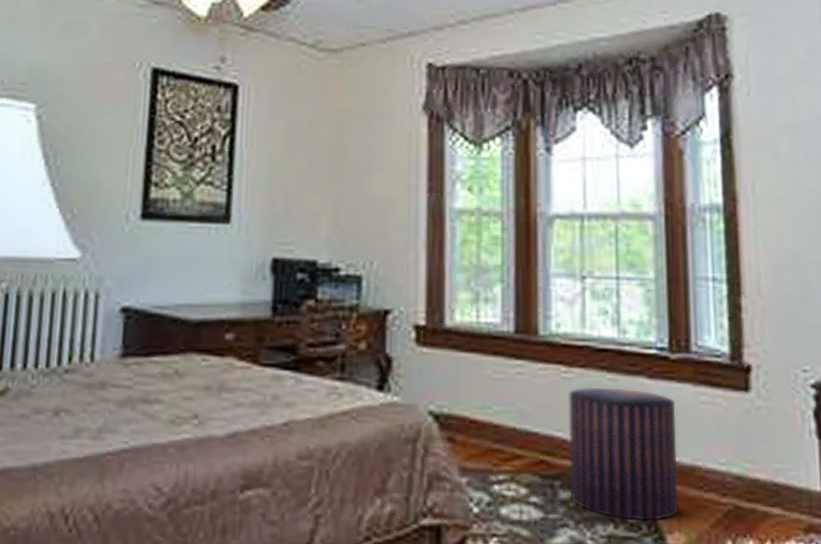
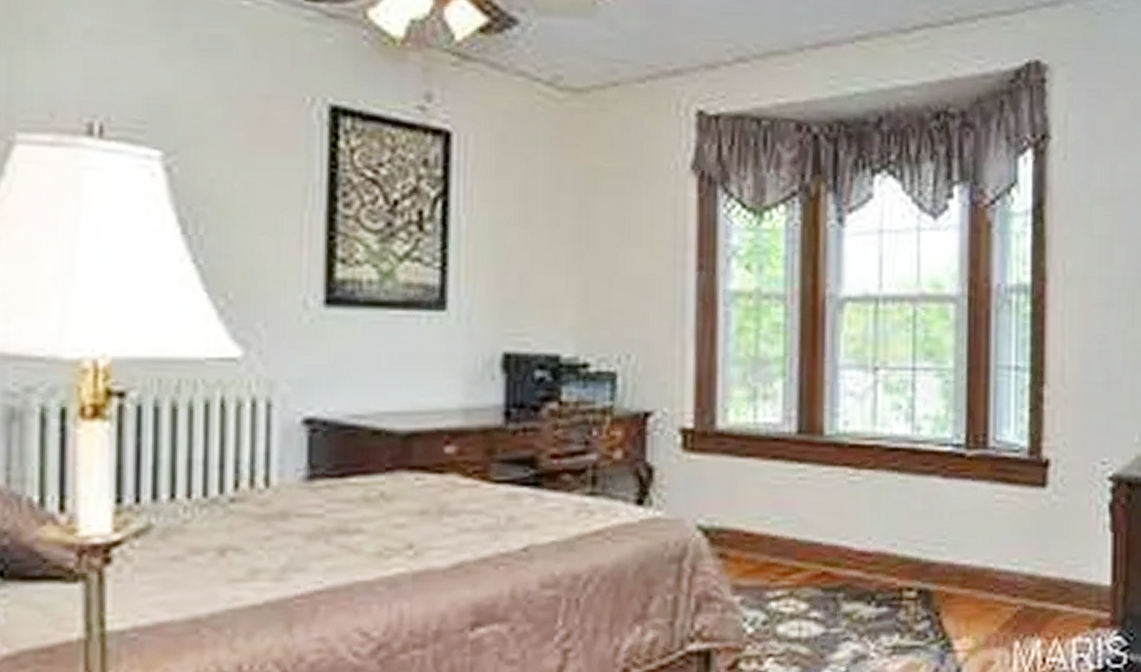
pouf: present [569,387,678,522] -> none [854,489,969,629]

